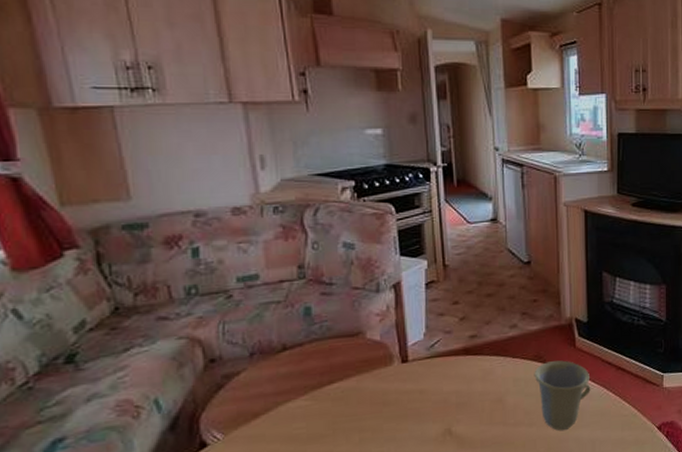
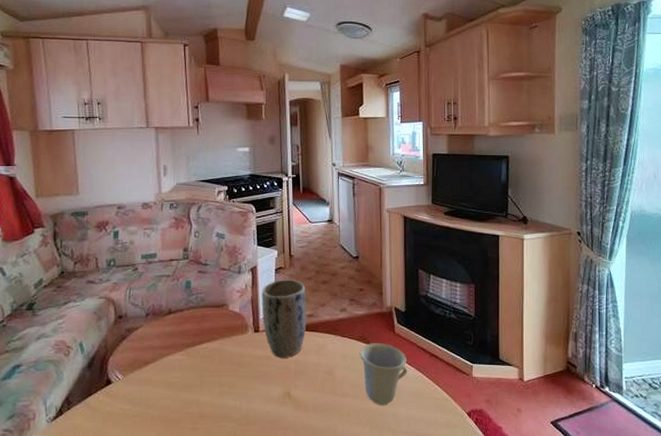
plant pot: none [409,295,469,391] -> present [261,280,307,358]

